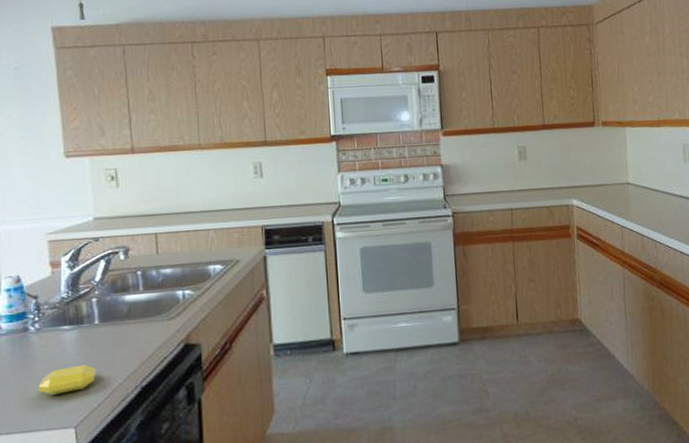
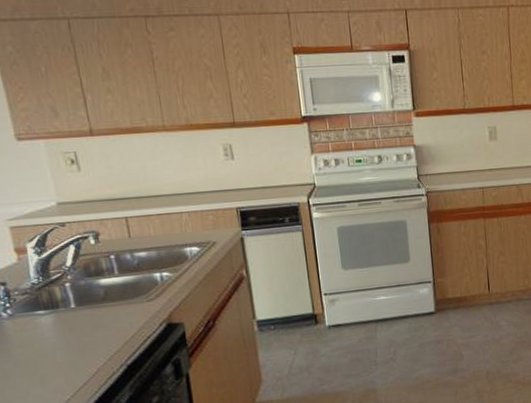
soap bar: present [38,364,96,395] -> none [18,346,79,377]

